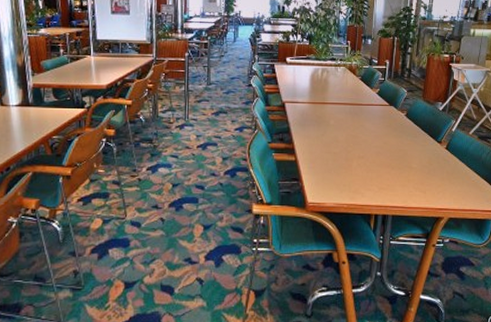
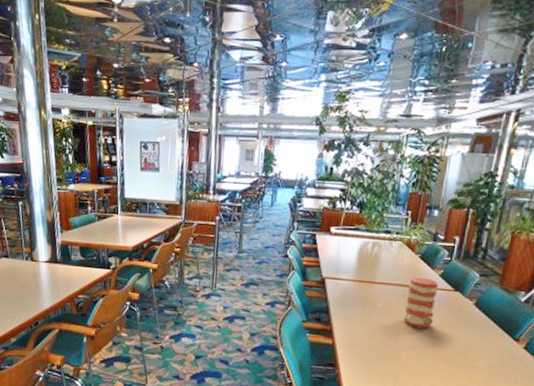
vase: none [351,96,377,139] -> present [403,277,439,329]

